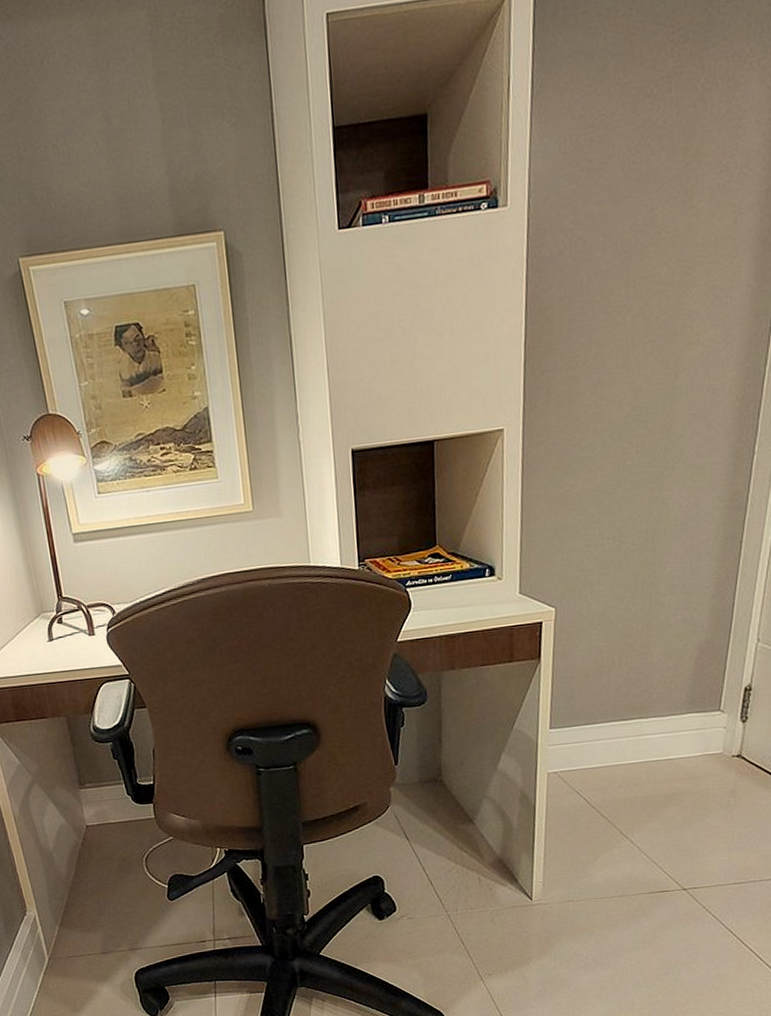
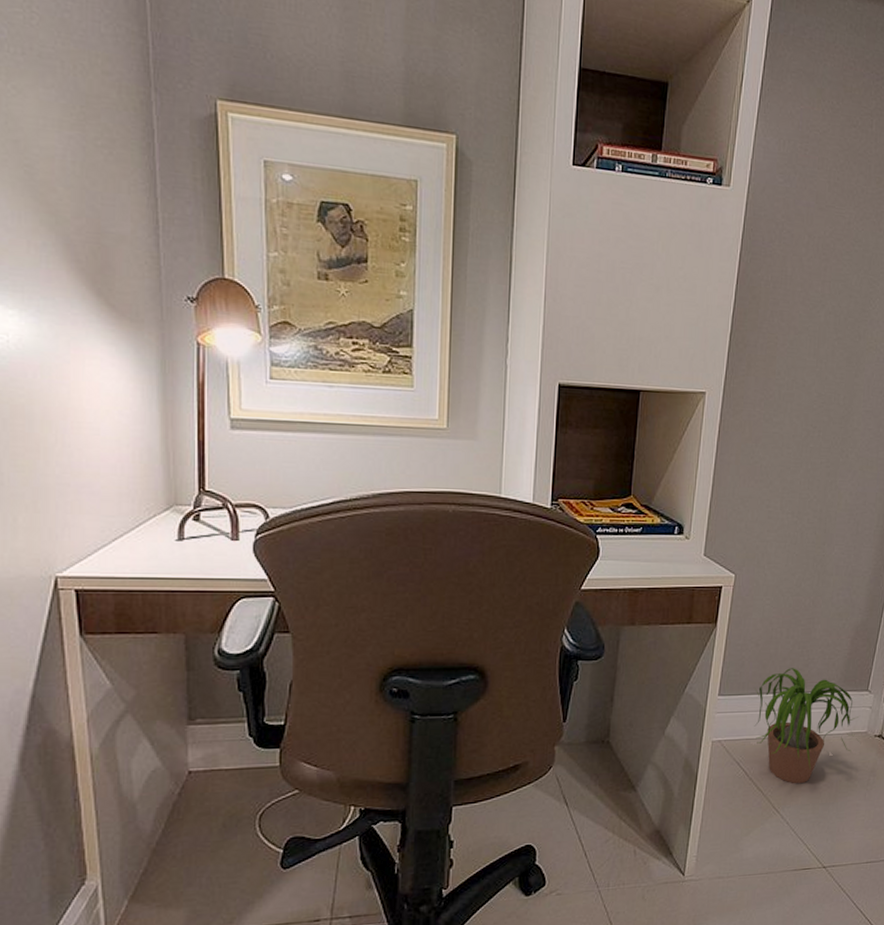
potted plant: none [589,694,714,809] -> present [754,668,859,784]

